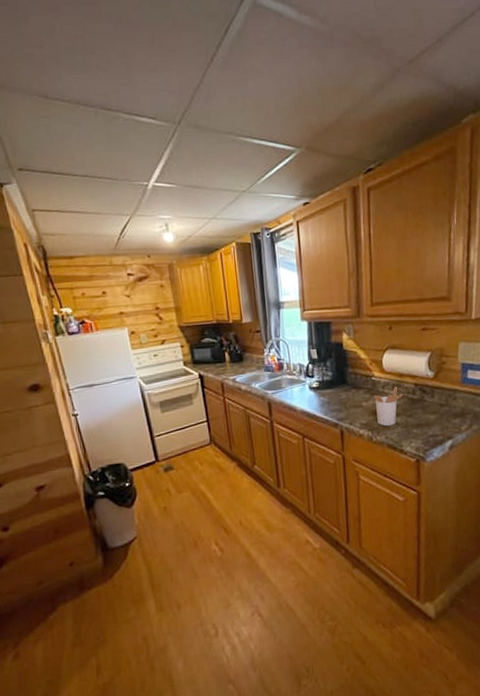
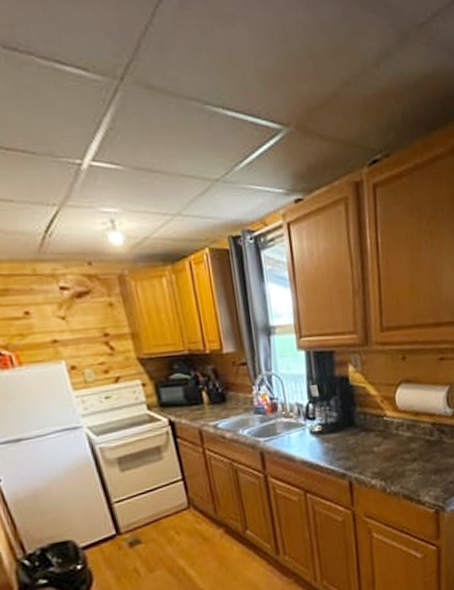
utensil holder: present [374,387,403,426] -> none [387,427,420,474]

